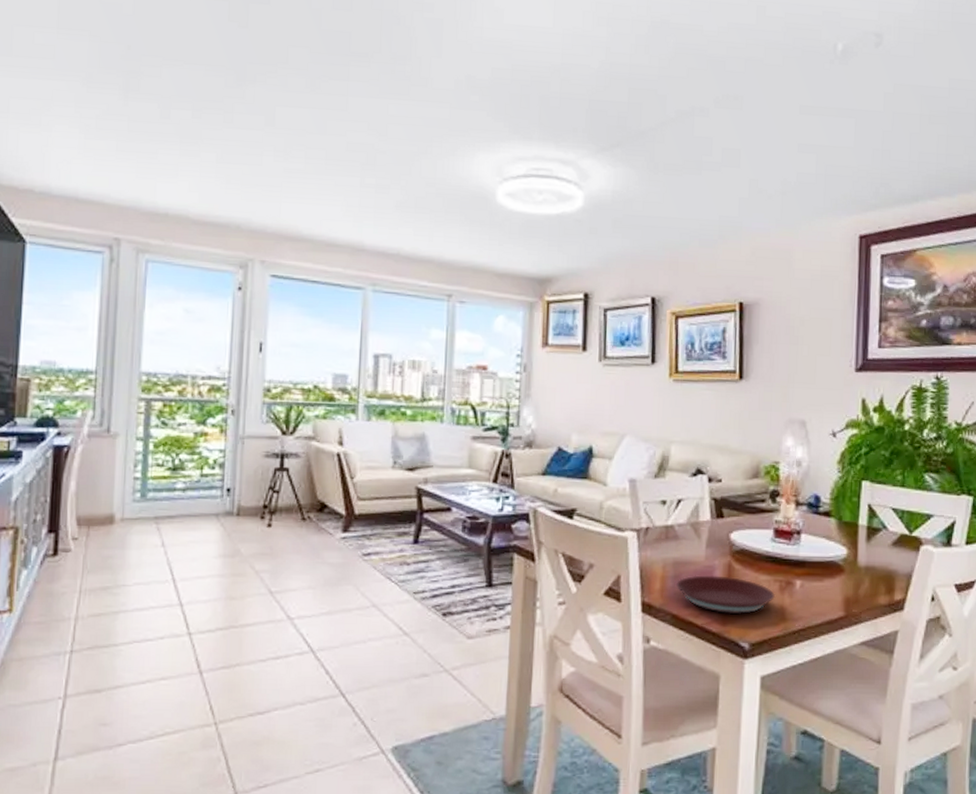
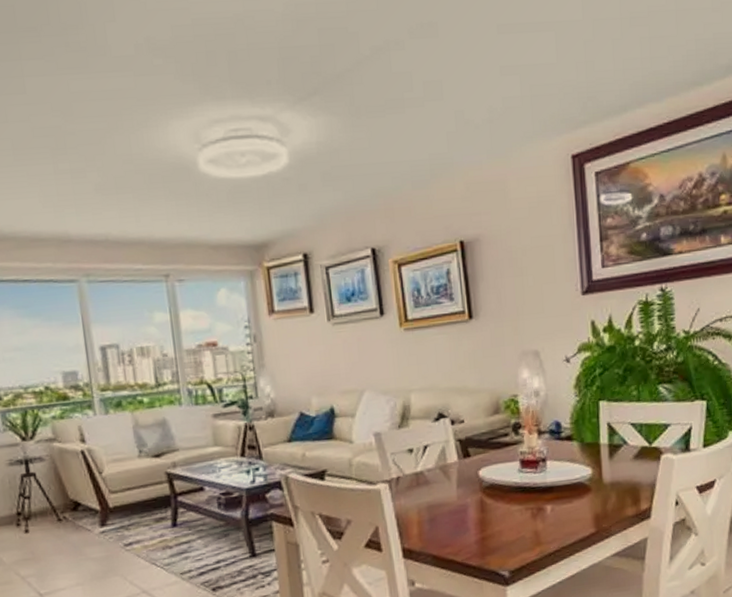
plate: present [676,575,776,615] -> none [433,511,529,548]

